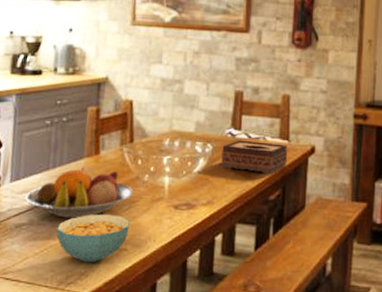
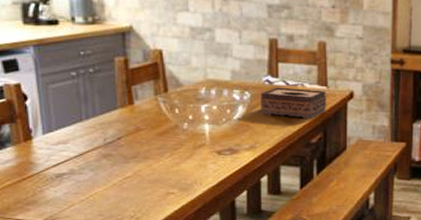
fruit bowl: present [25,167,134,218] -> none [61,117,174,167]
cereal bowl: present [56,214,130,263] -> none [100,161,174,207]

